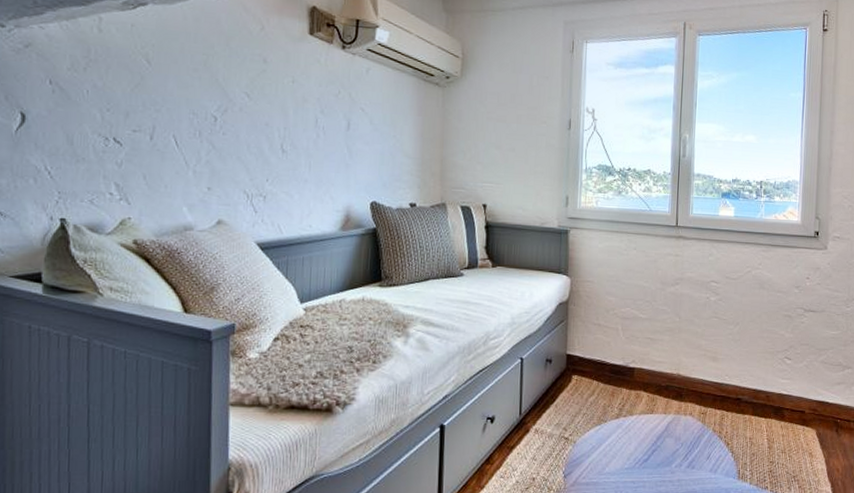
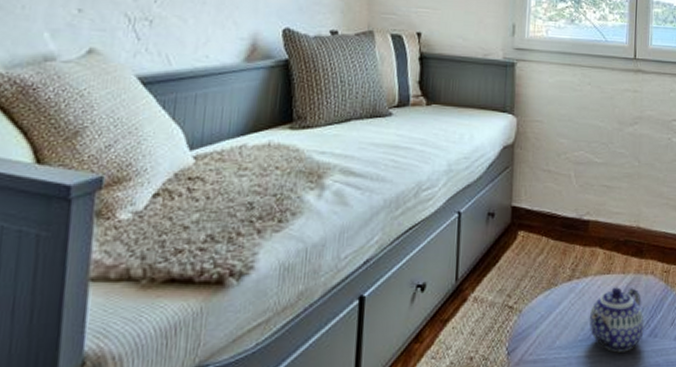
teapot: none [634,425,683,480] -> present [589,287,644,353]

